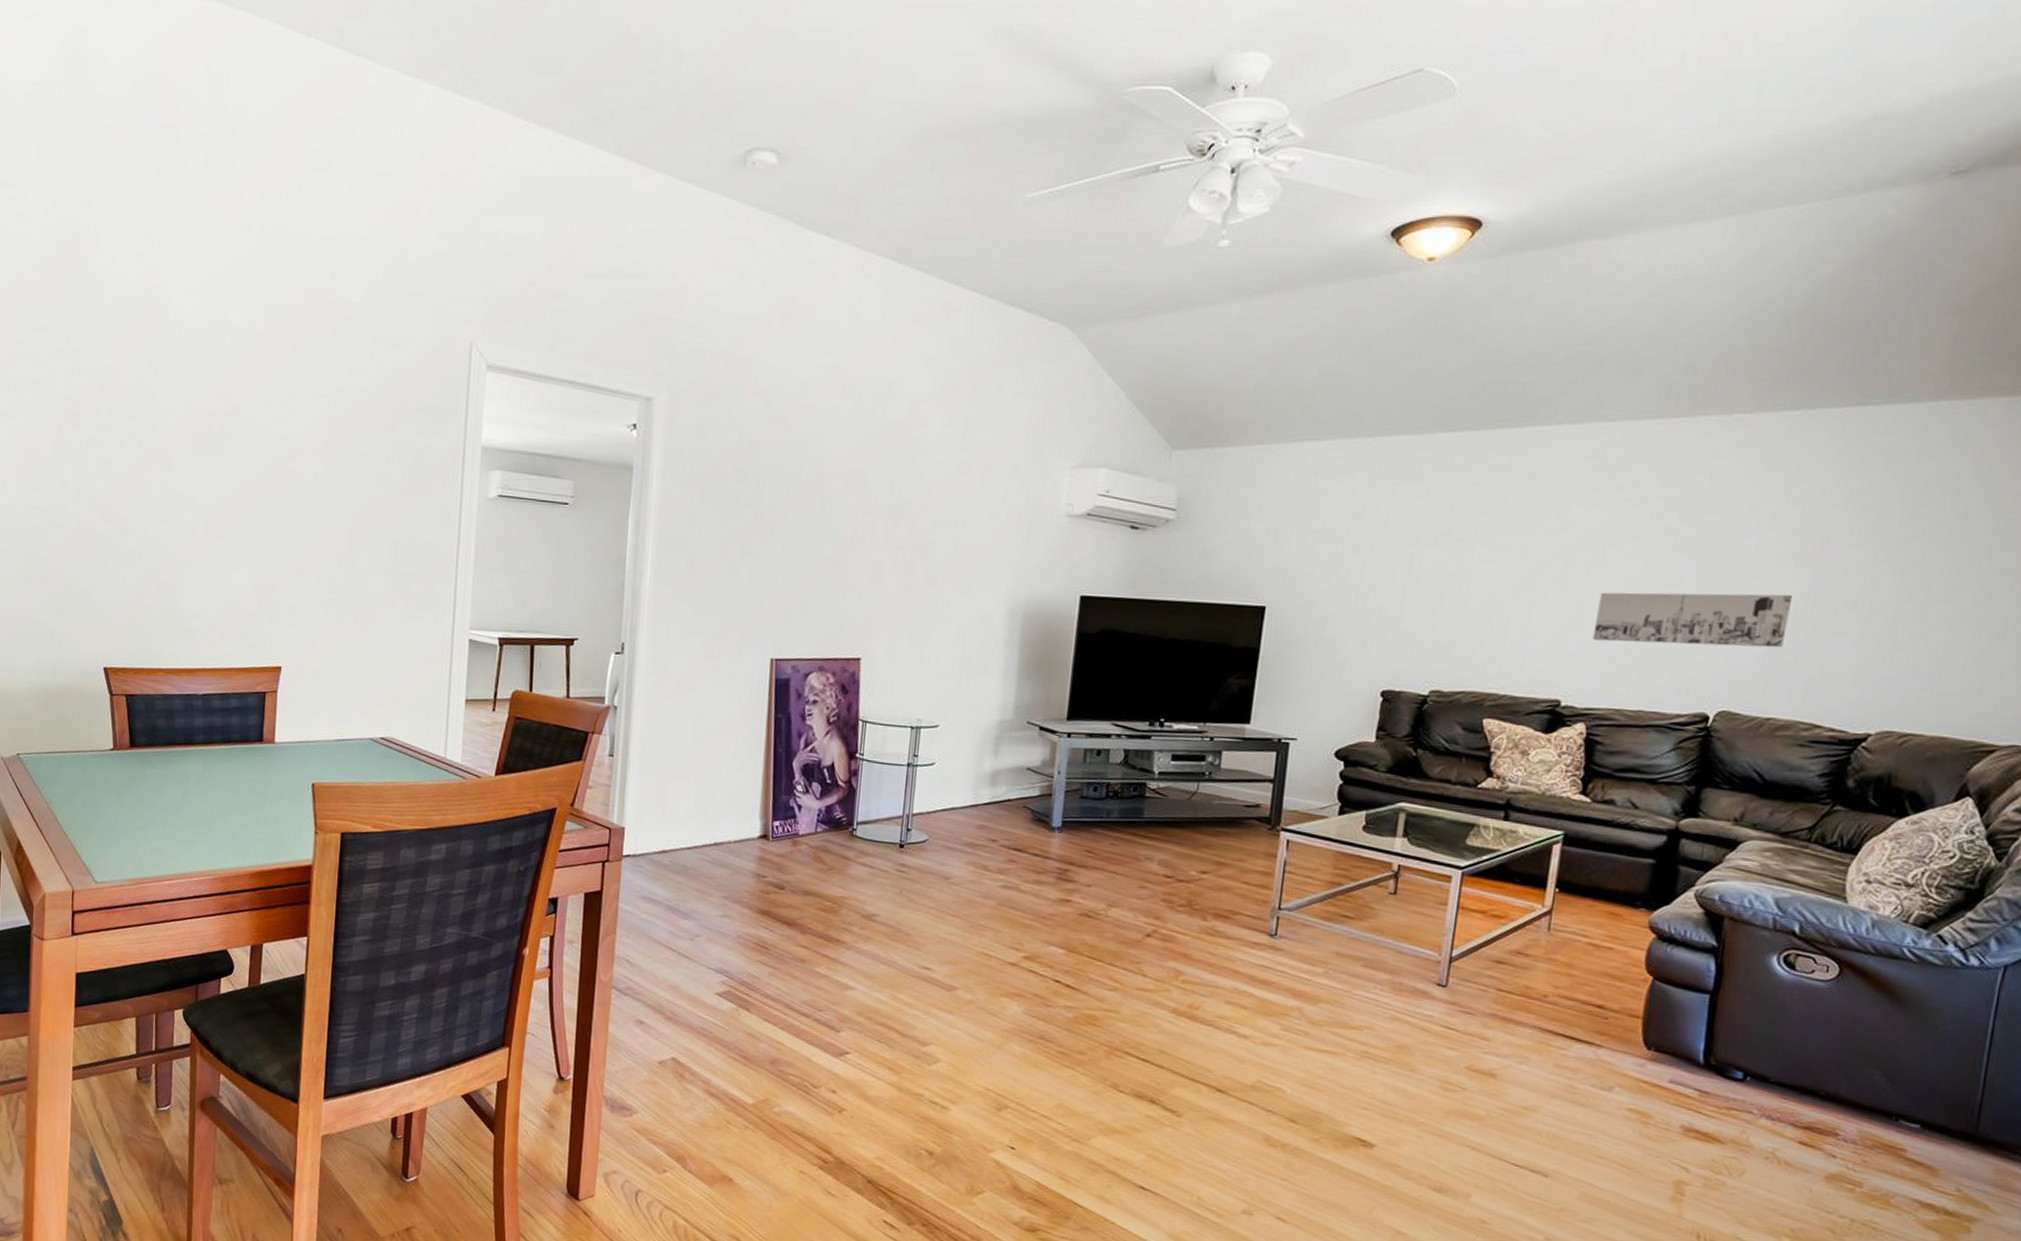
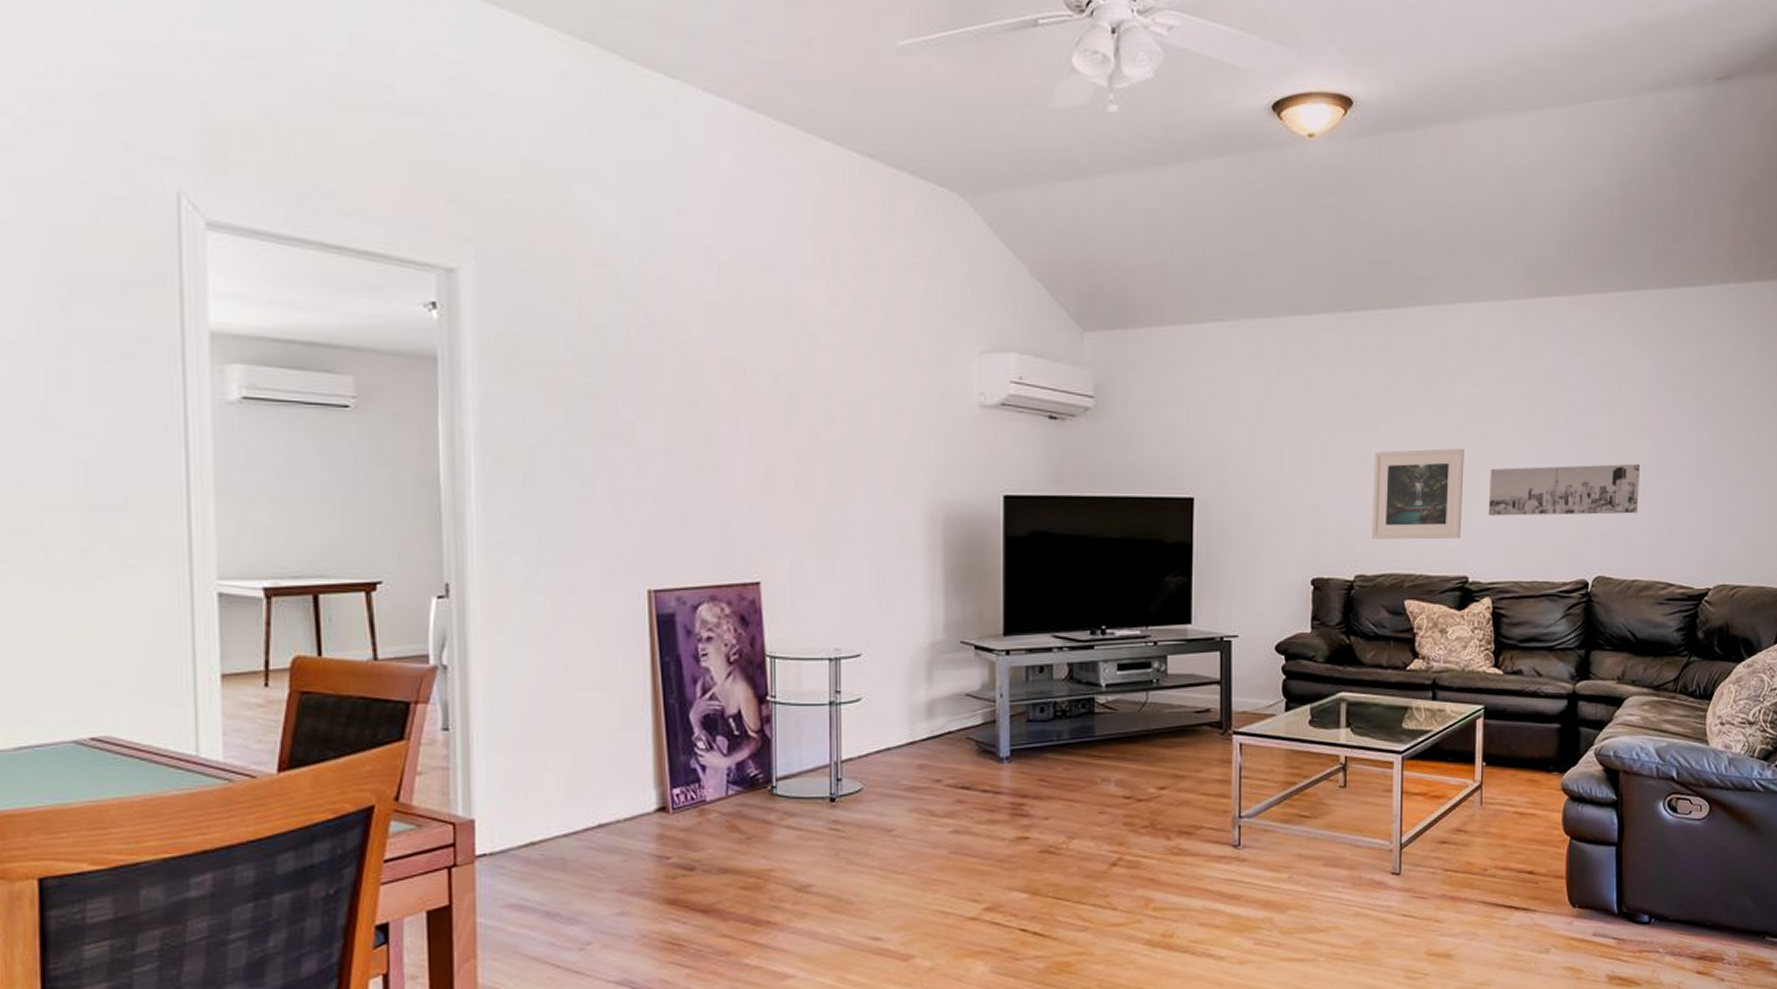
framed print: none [1453,570,1571,662] -> present [1372,448,1464,540]

